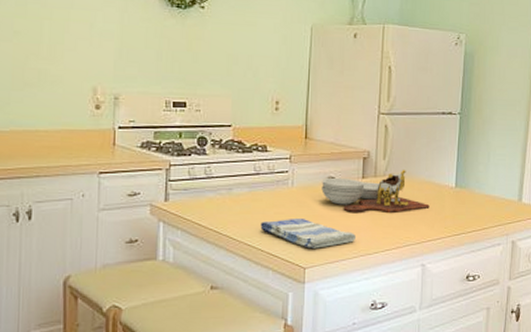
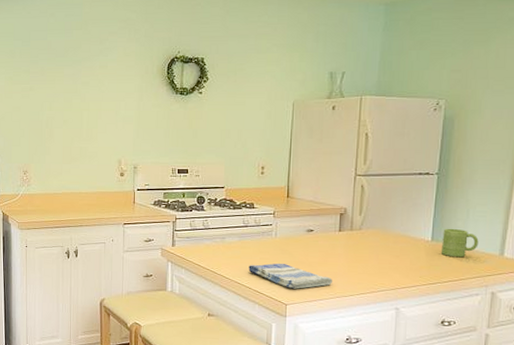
cutting board: present [321,169,430,212] -> none [301,224,405,262]
mug: none [464,173,499,205] -> present [440,228,479,258]

